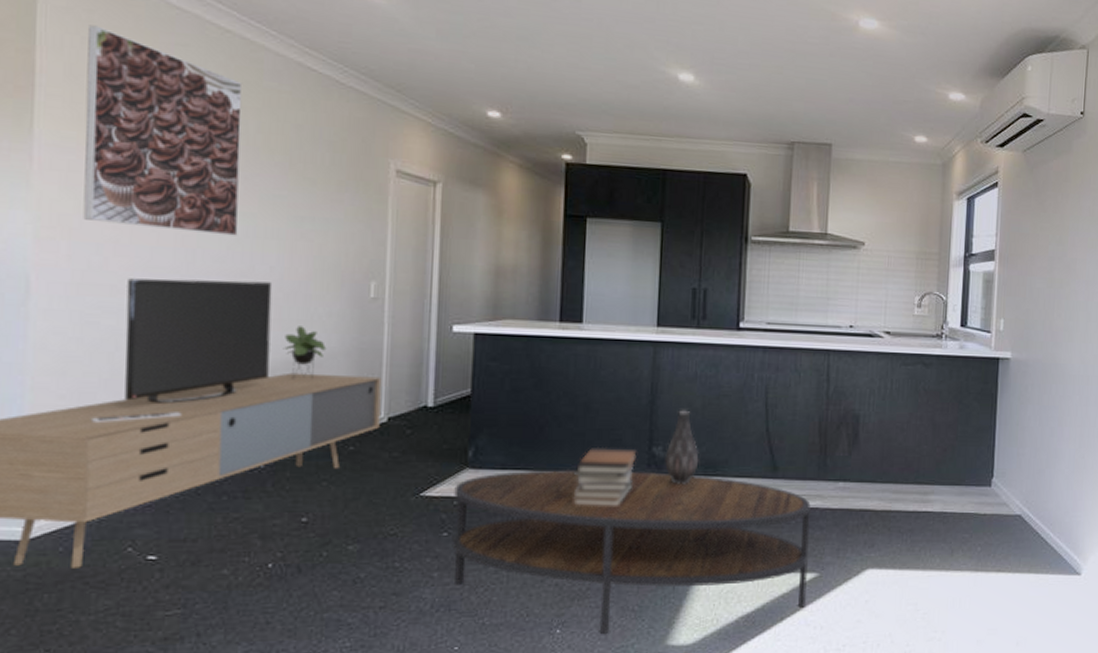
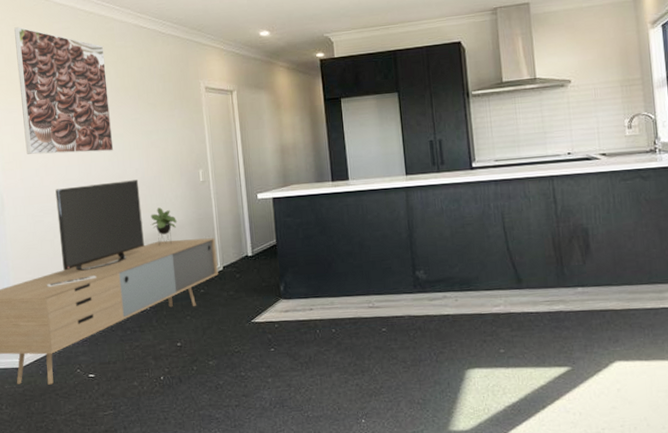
coffee table: present [452,468,811,635] -> none [274,291,563,423]
book stack: present [573,446,637,507] -> none [357,274,404,323]
vase: present [665,410,699,486] -> none [426,239,455,301]

